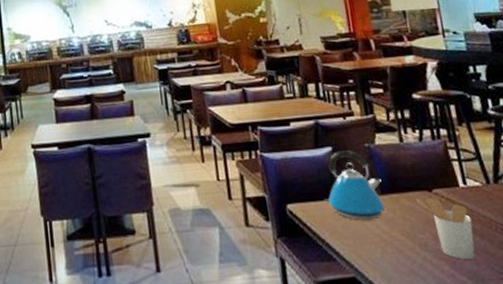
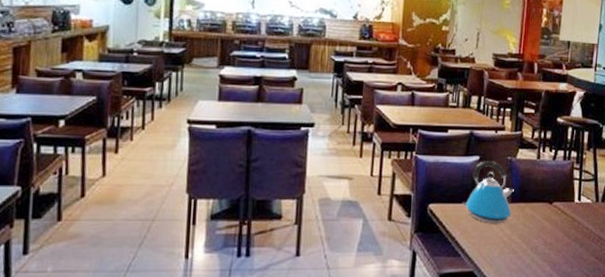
utensil holder: present [416,197,475,260] -> none [538,209,577,262]

